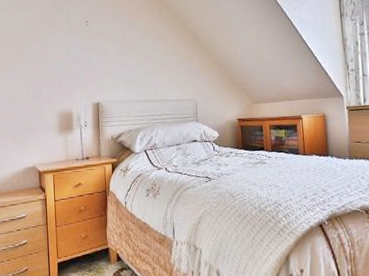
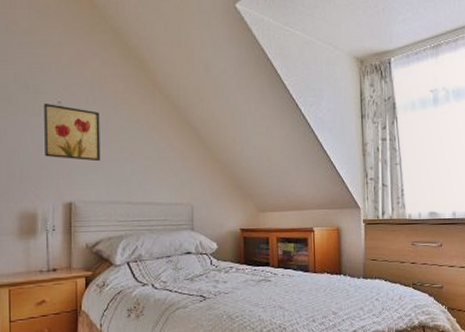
wall art: none [75,23,120,68] -> present [44,104,101,162]

